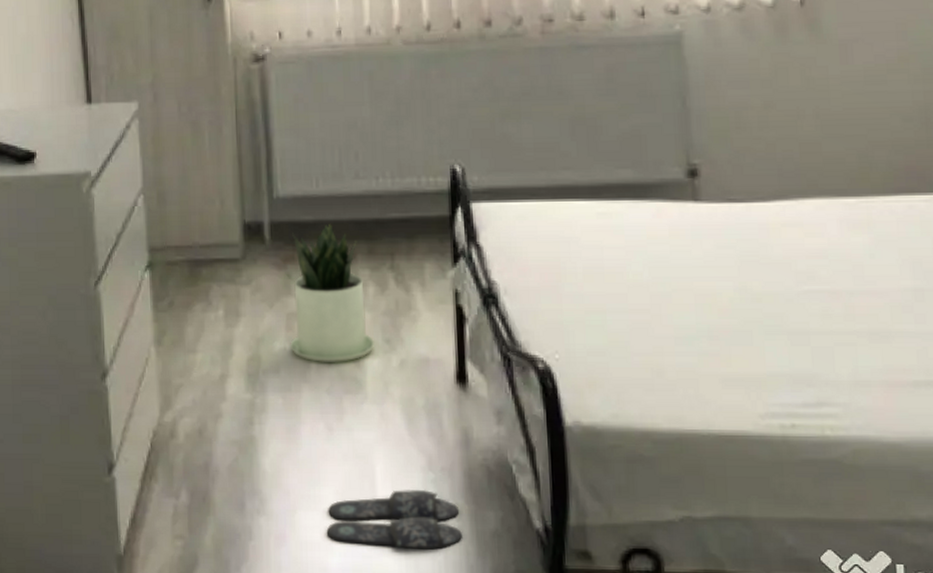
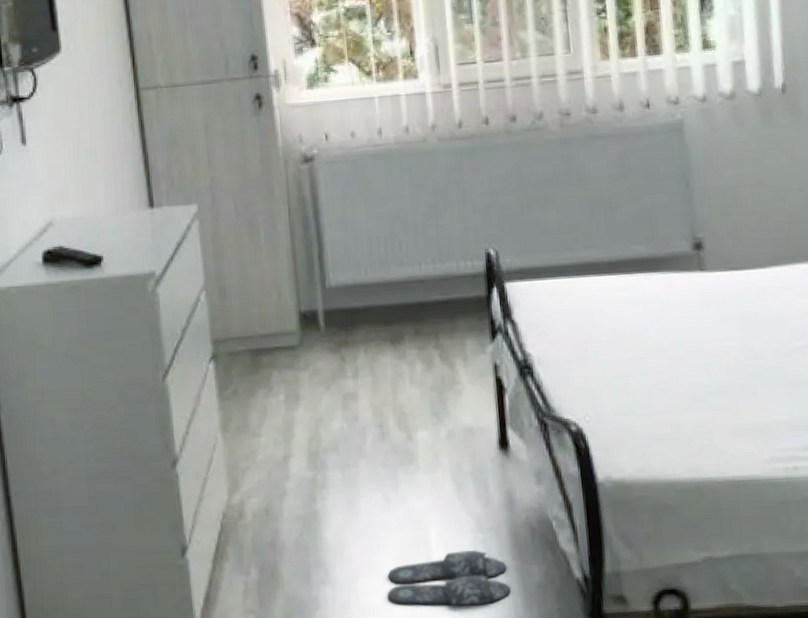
planter: present [290,223,374,363] -> none [343,308,424,438]

